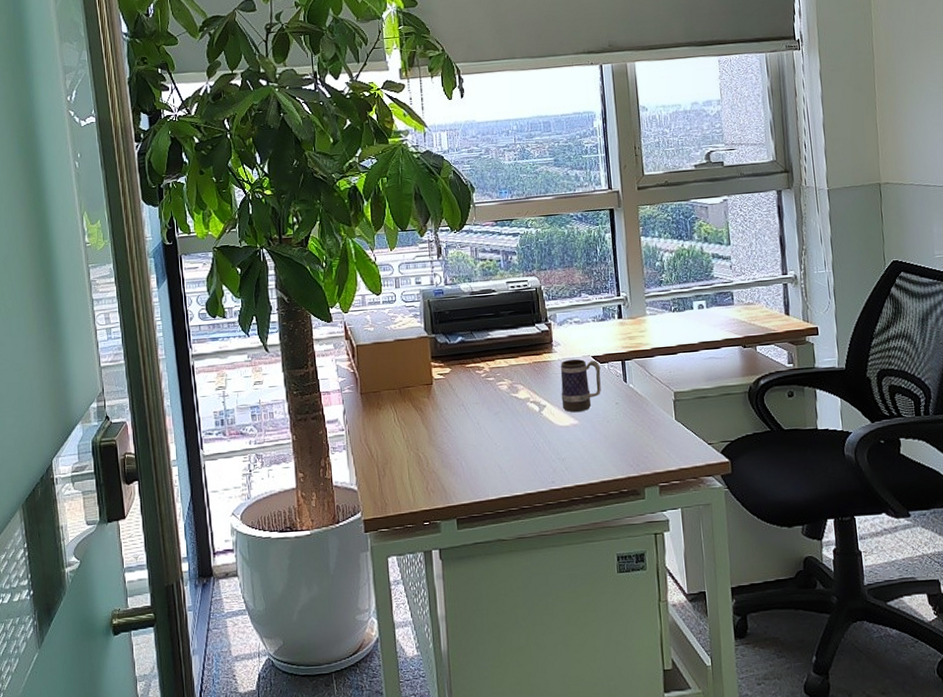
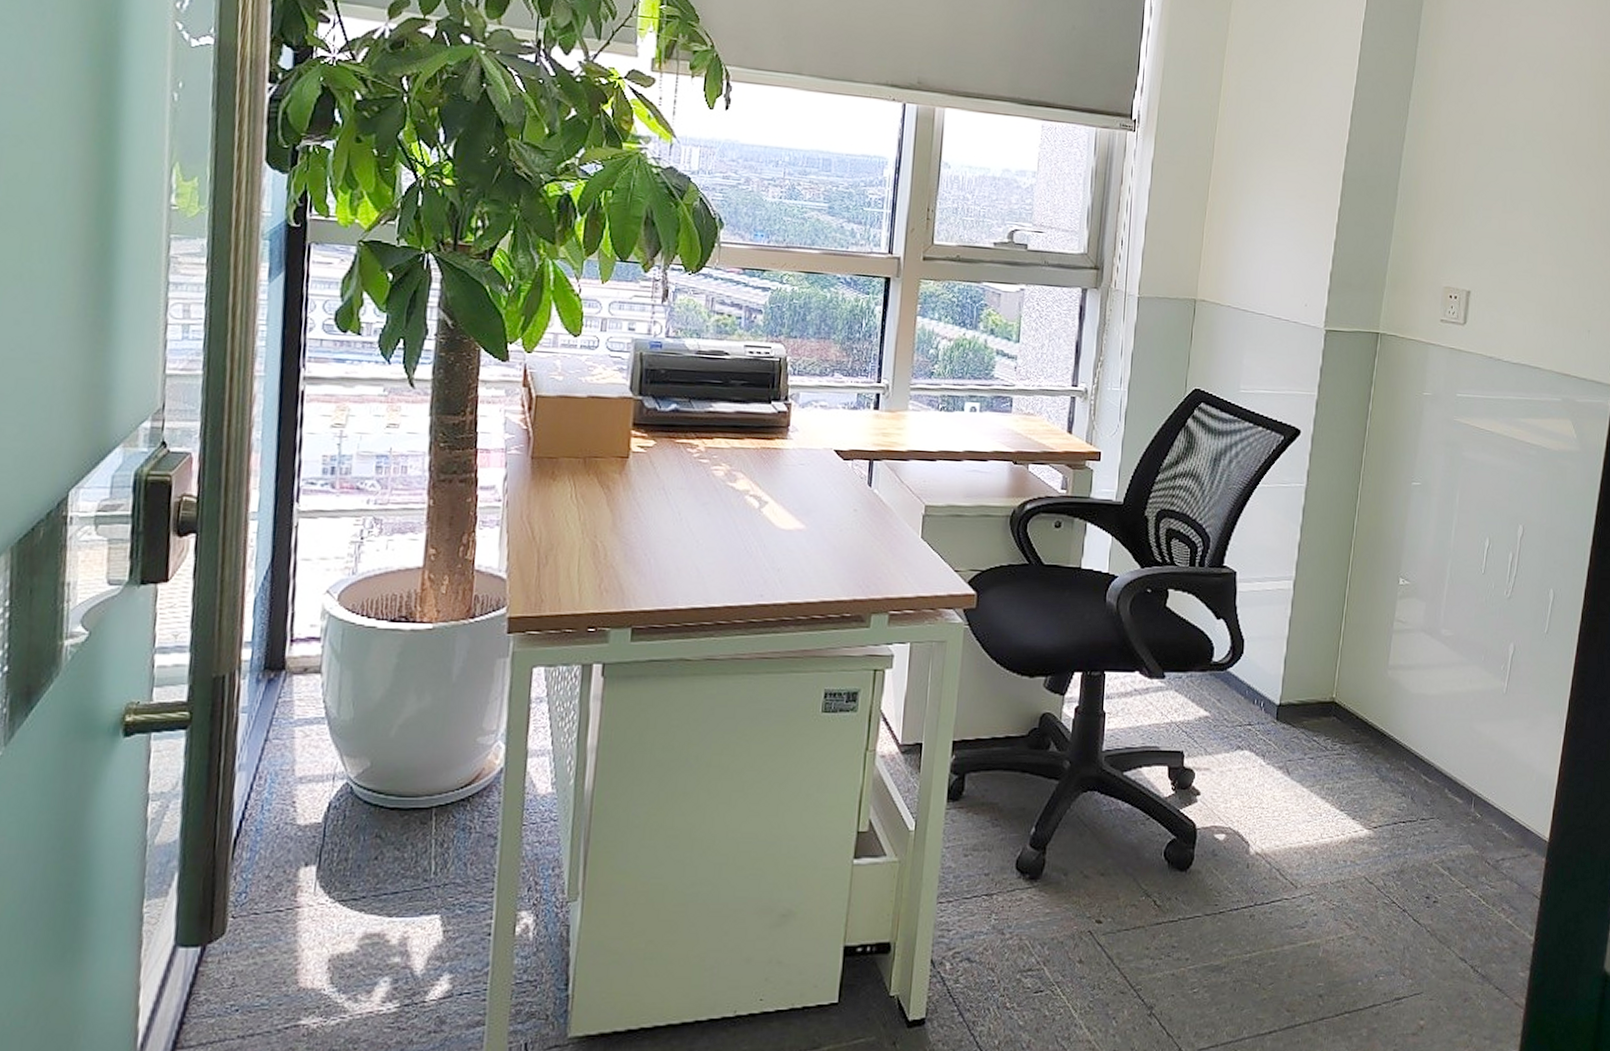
mug: present [560,359,601,413] -> none [788,451,843,515]

